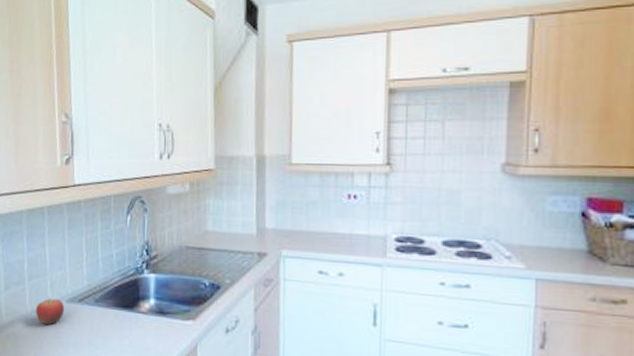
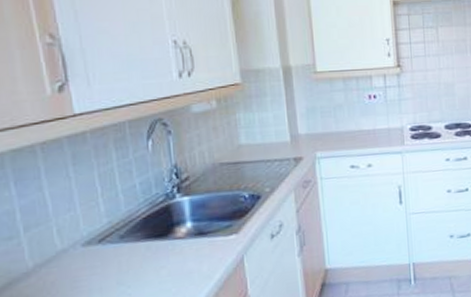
fruit: present [35,297,65,325] -> none [39,245,82,277]

